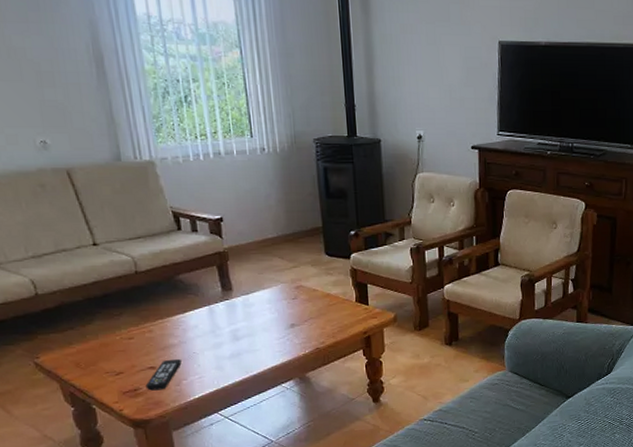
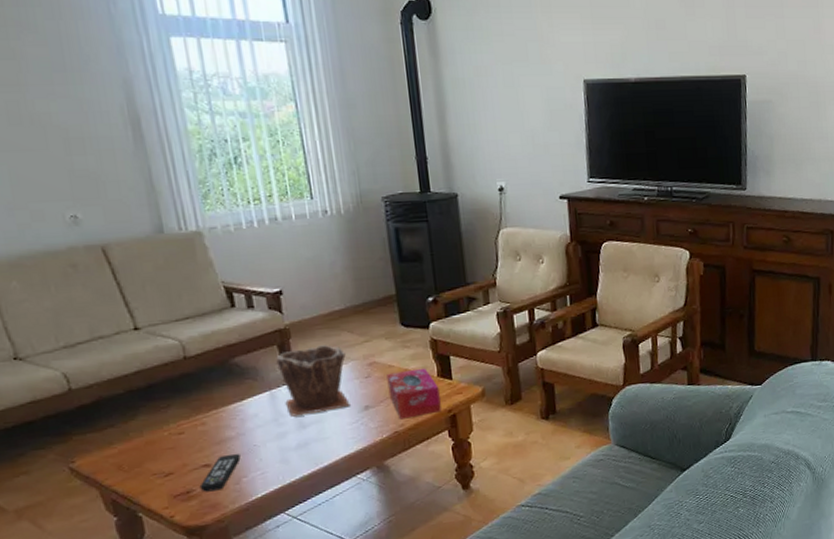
plant pot: none [215,268,278,330] -> present [276,345,350,417]
tissue box: none [311,293,358,338] -> present [386,367,442,420]

